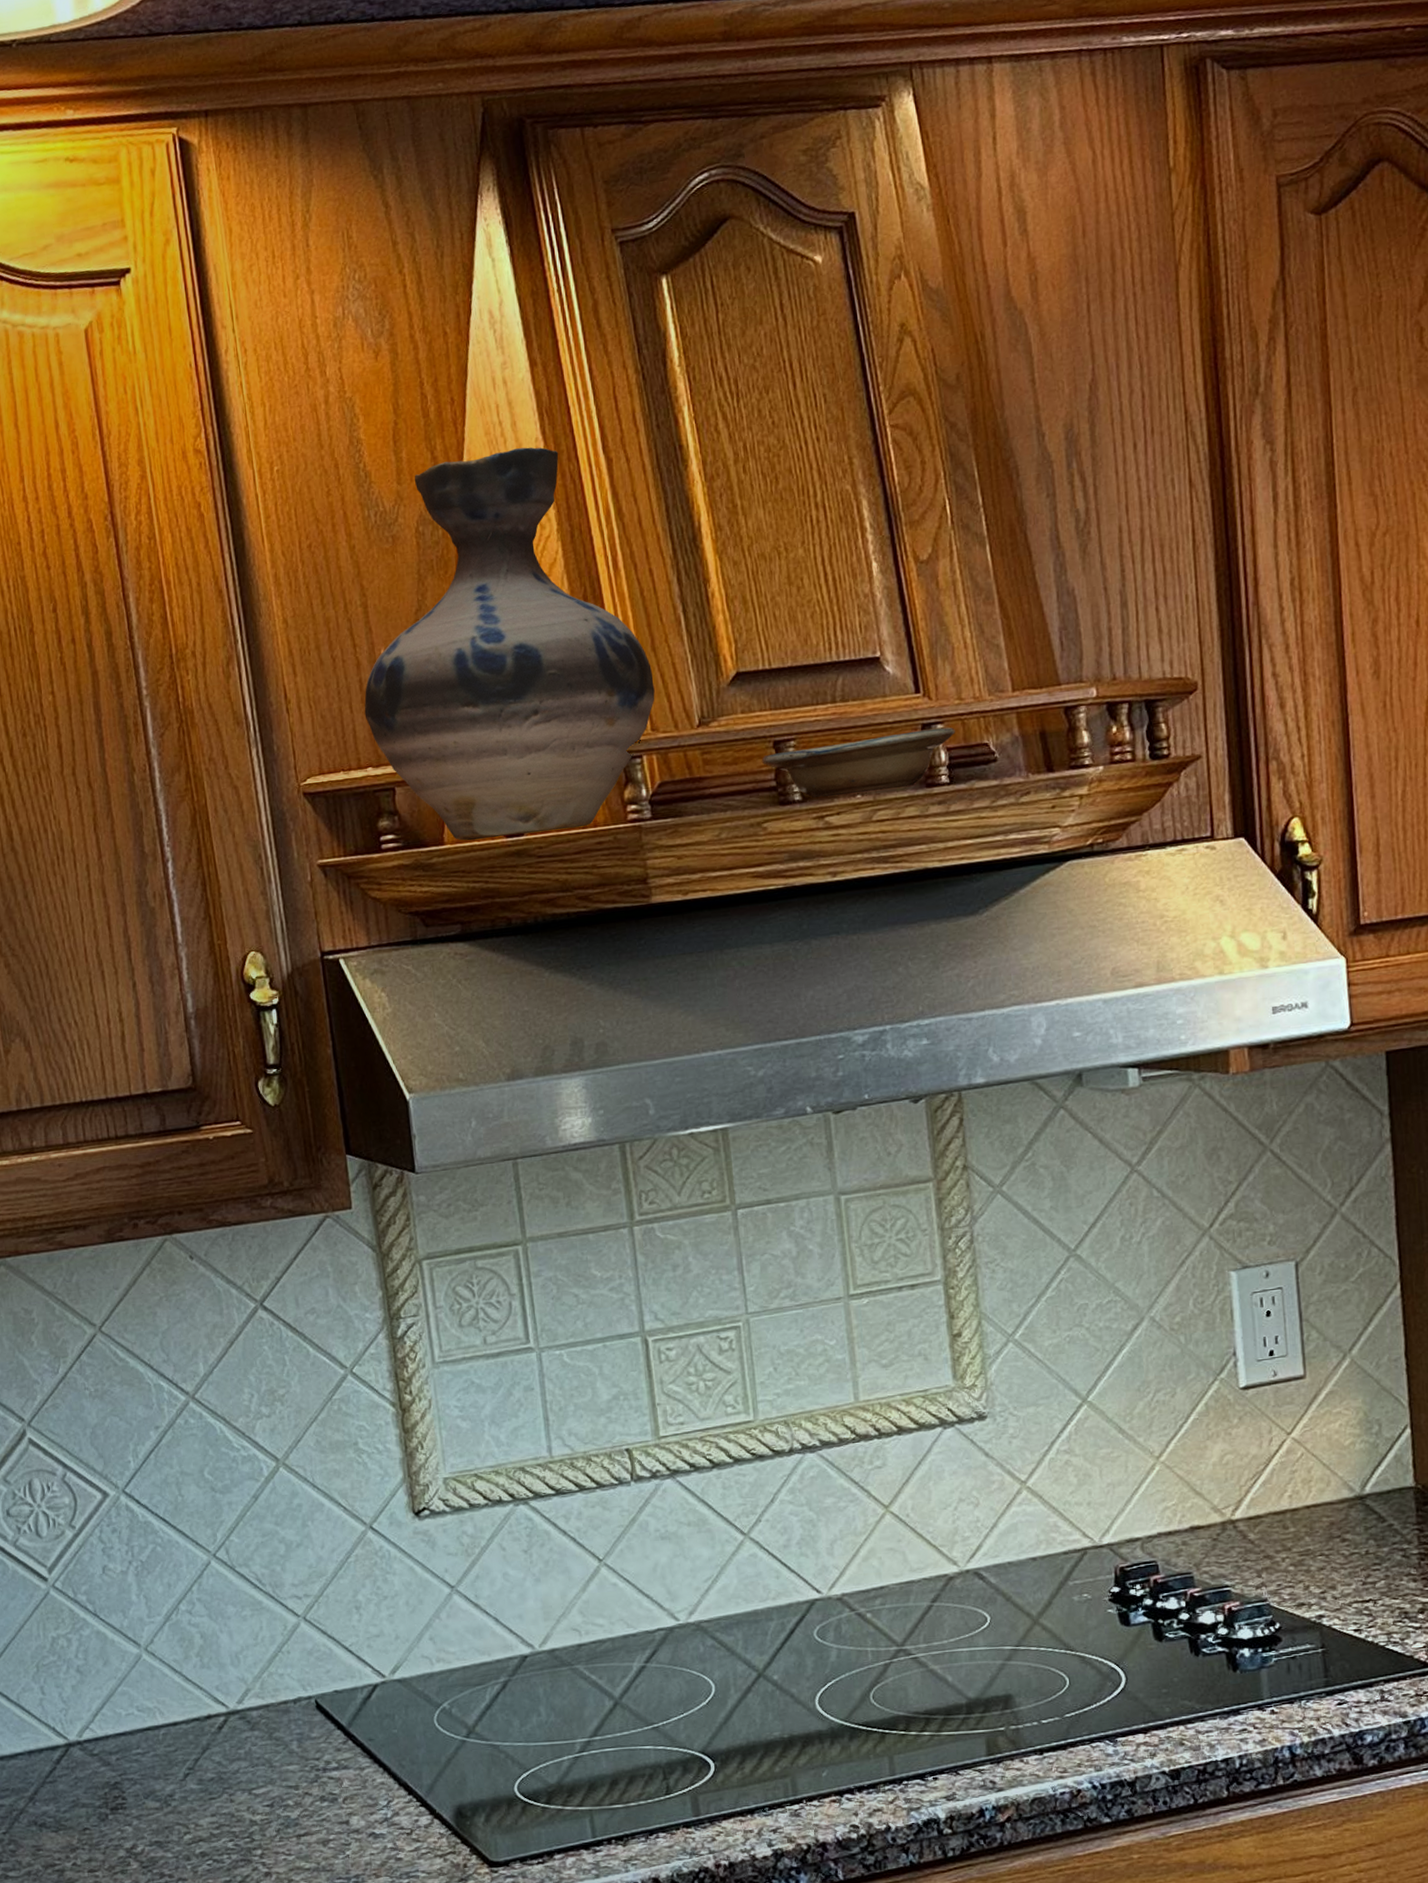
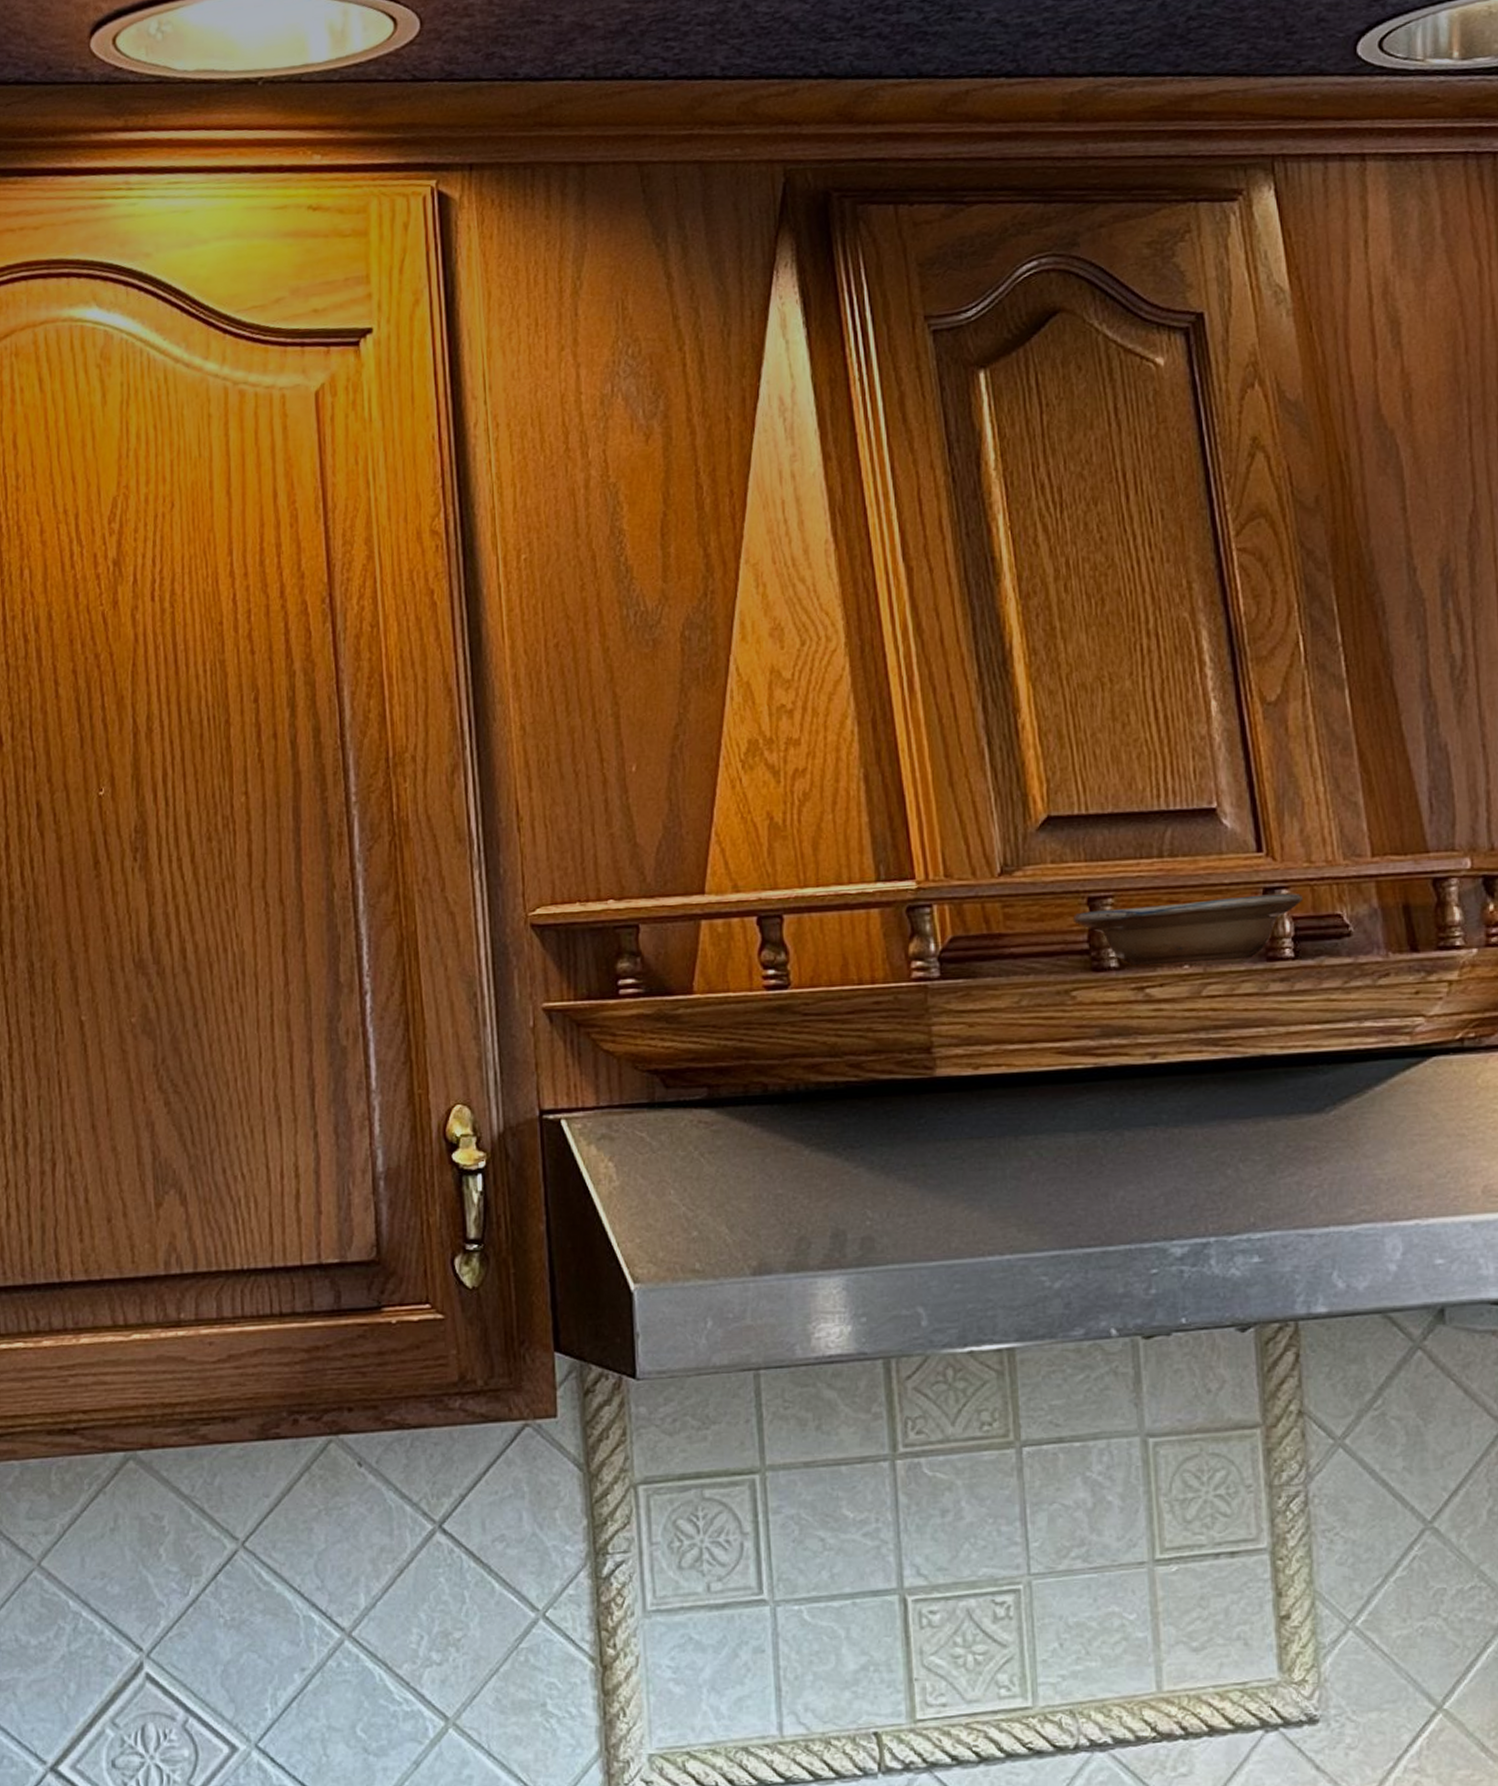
ceramic jug: present [364,447,655,841] -> none [608,549,951,991]

